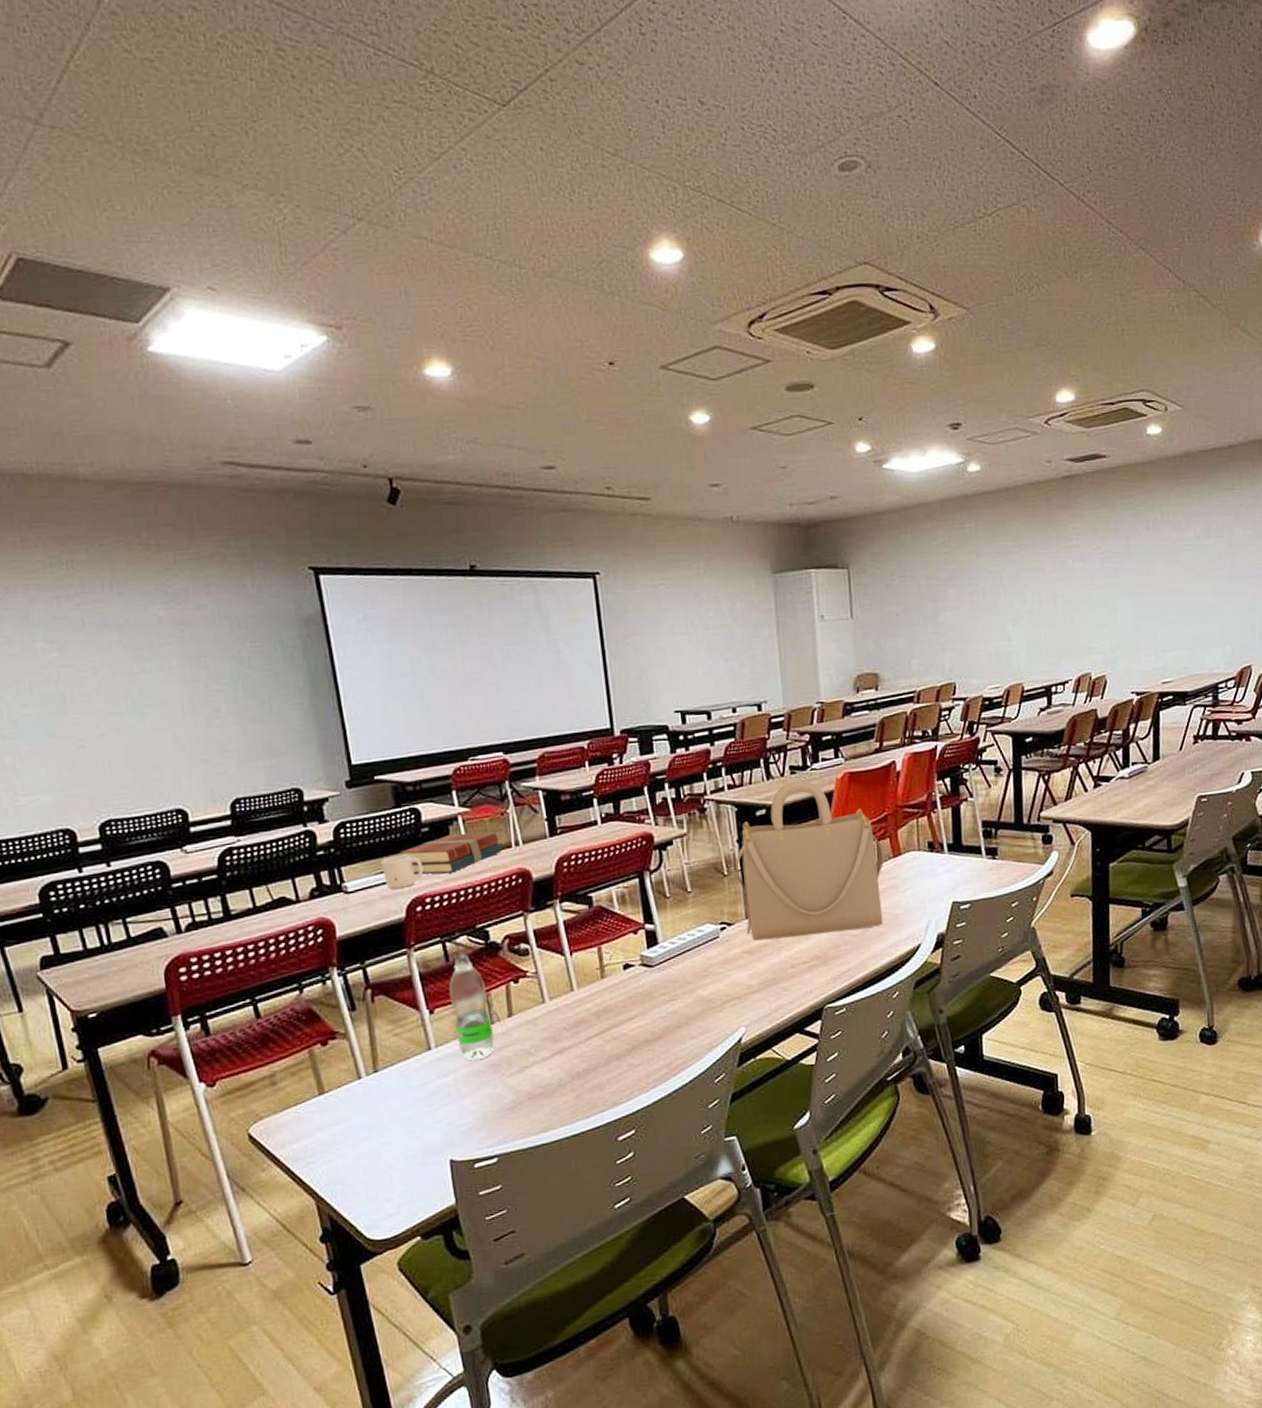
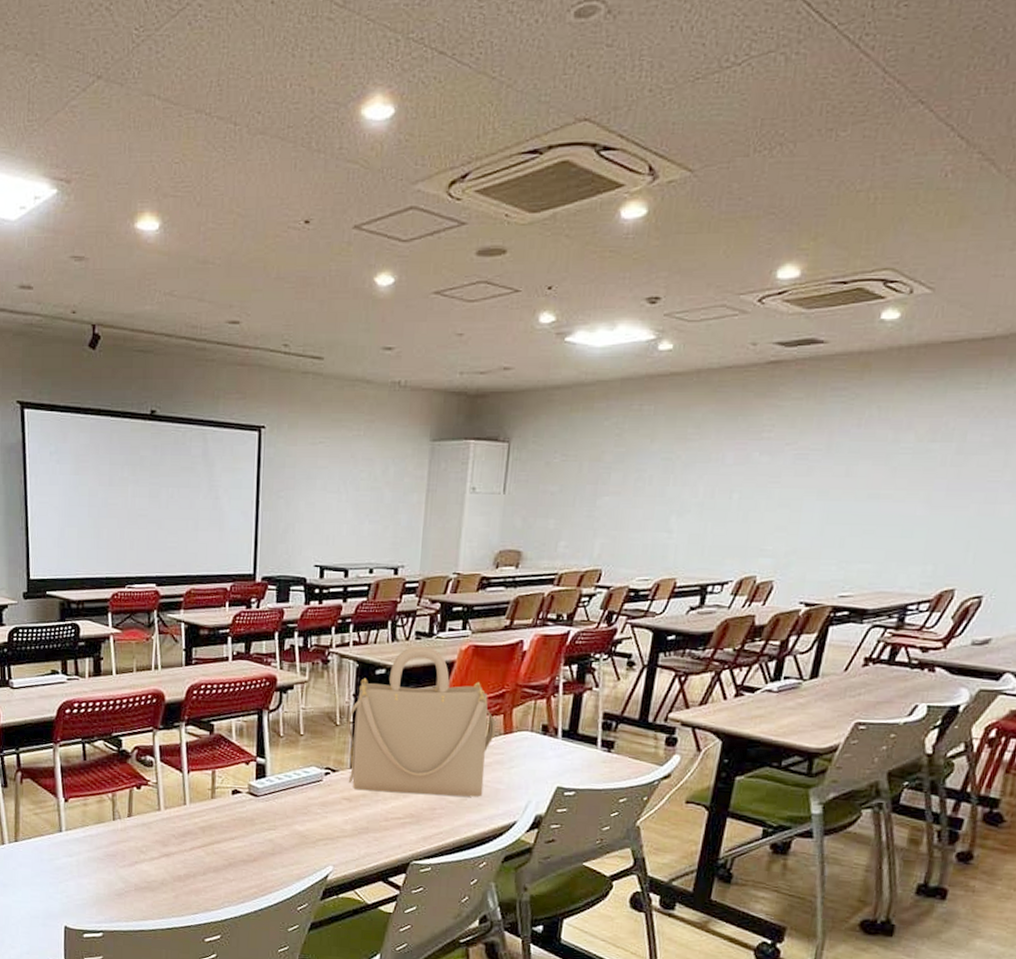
mug: present [381,854,424,889] -> none [42,662,76,691]
books: present [399,832,503,874] -> none [58,651,144,685]
bottle: present [448,954,495,1061] -> none [82,756,114,849]

